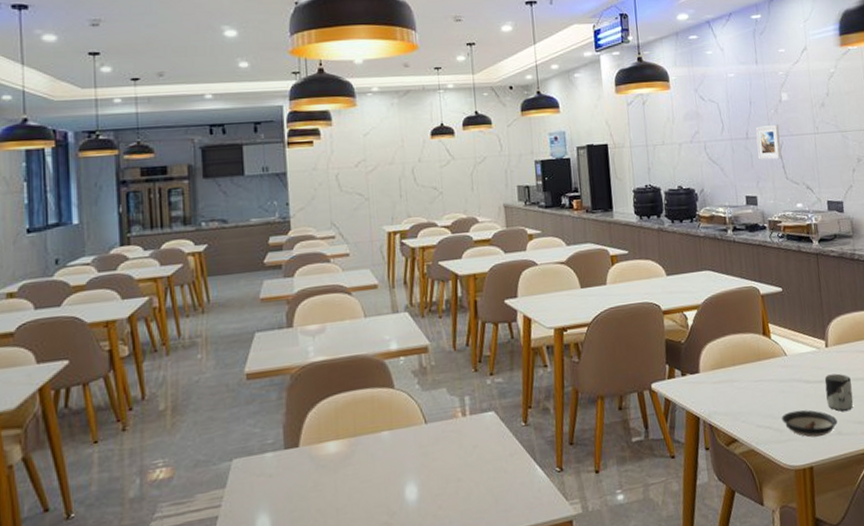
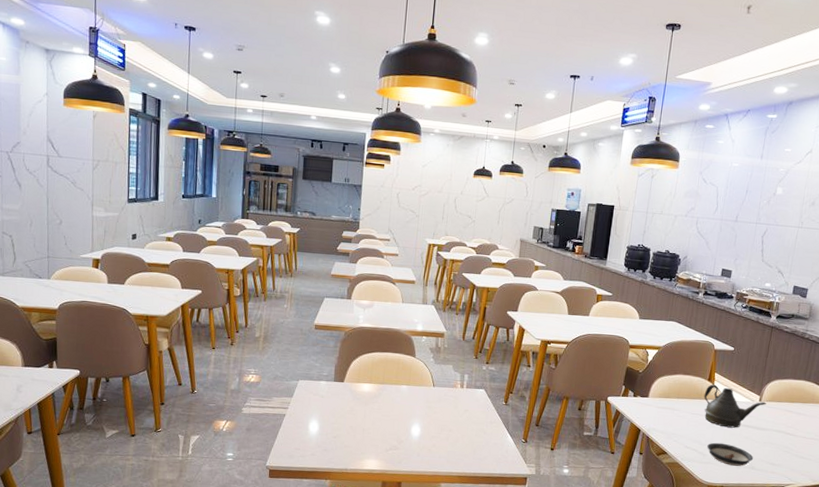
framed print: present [755,125,782,160] -> none [742,212,768,244]
teapot: none [762,338,834,390] -> present [704,384,767,428]
cup: present [824,373,853,412] -> none [748,422,774,453]

